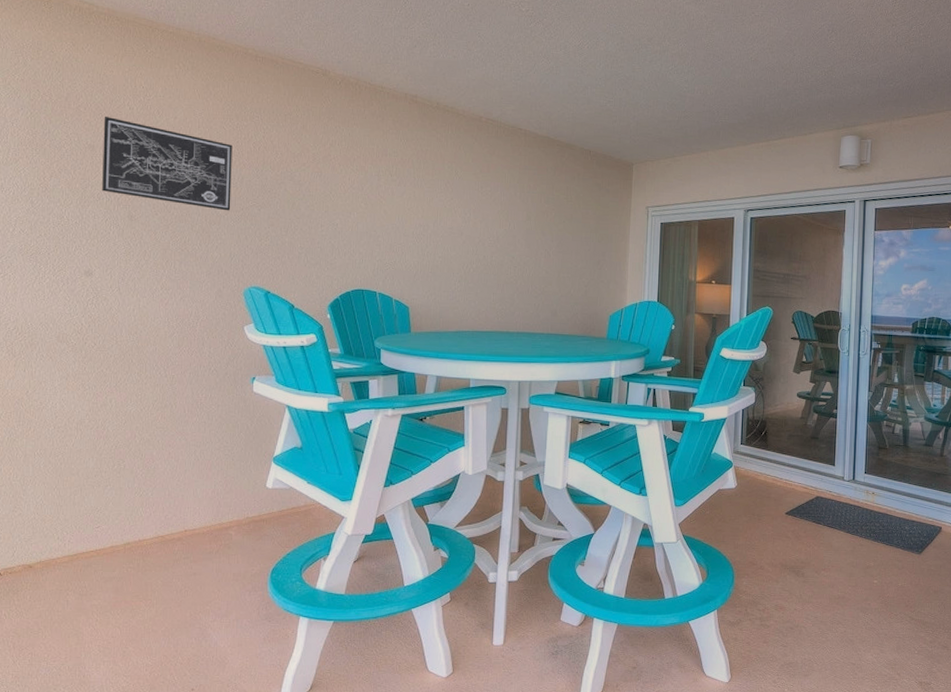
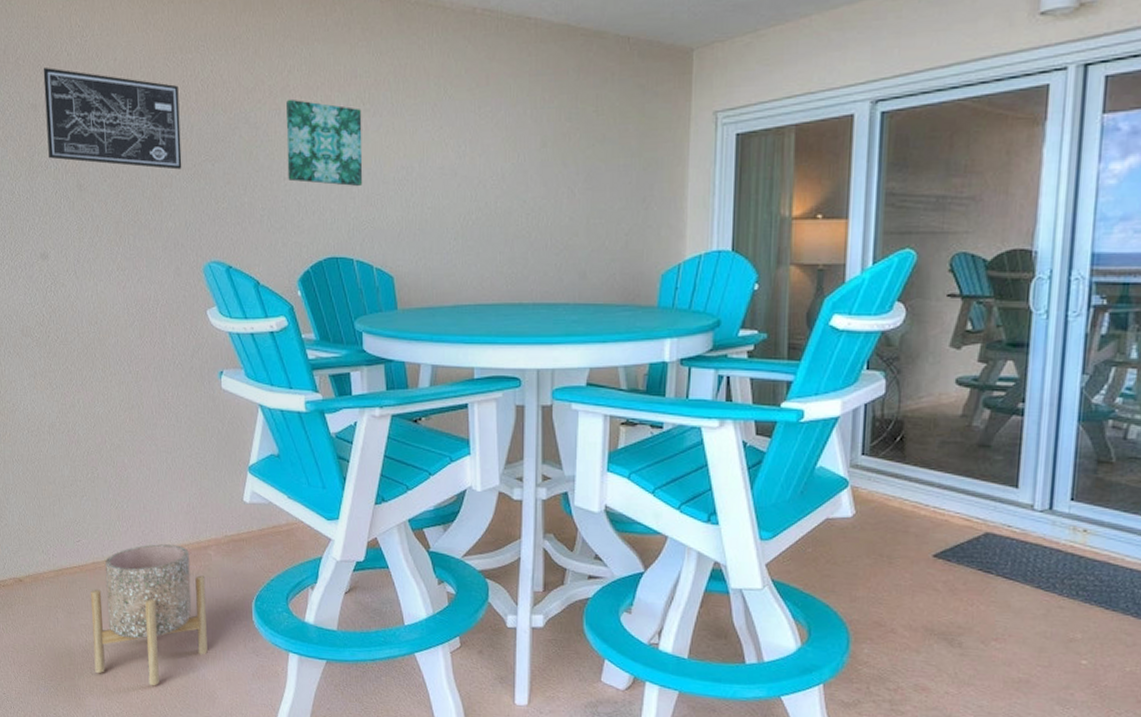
planter: none [103,527,225,658] -> present [90,544,208,686]
wall art: none [324,165,389,237] -> present [286,99,363,187]

